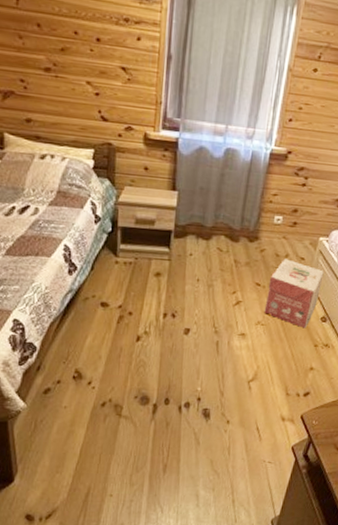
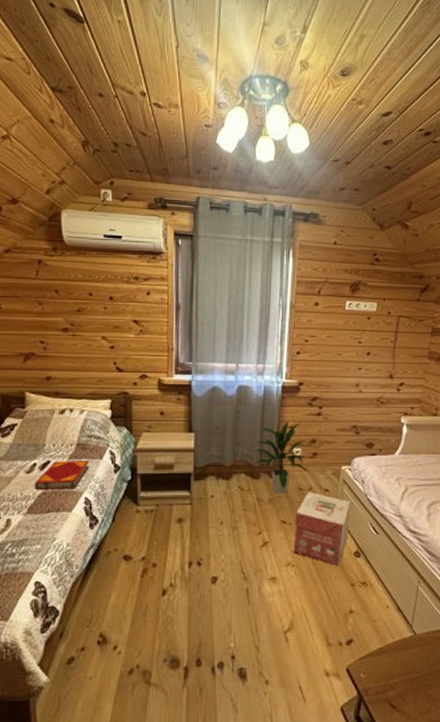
hardback book: none [13,206,70,236] -> present [34,461,90,489]
indoor plant: none [234,187,288,258] -> present [252,420,307,493]

